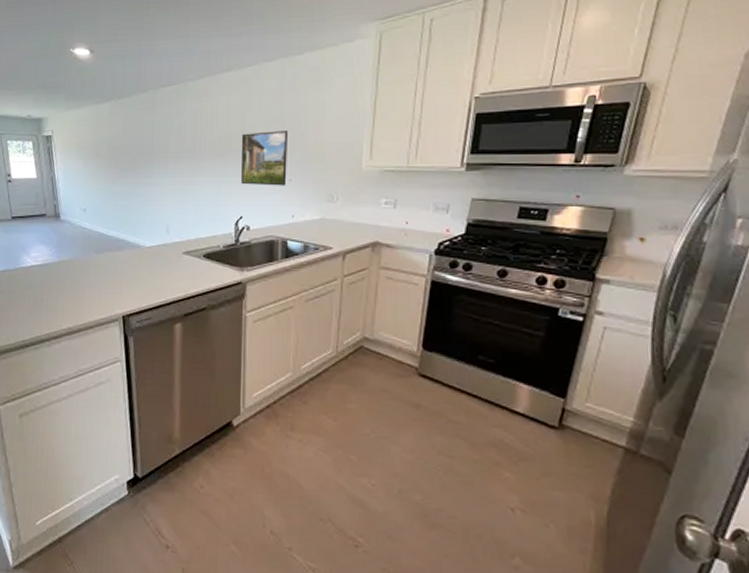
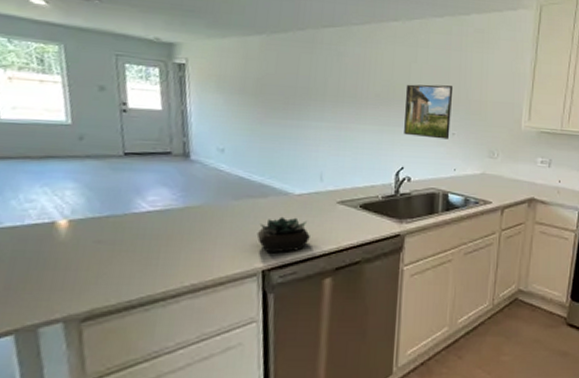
succulent plant: none [116,267,161,301] -> present [256,216,310,254]

